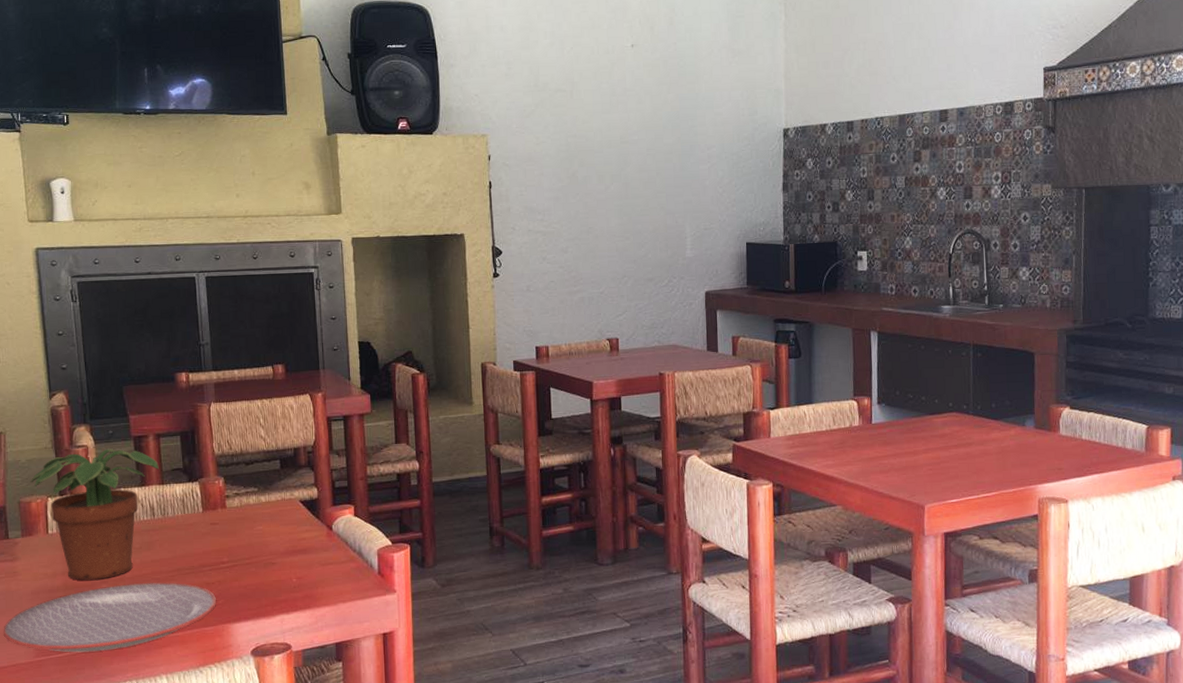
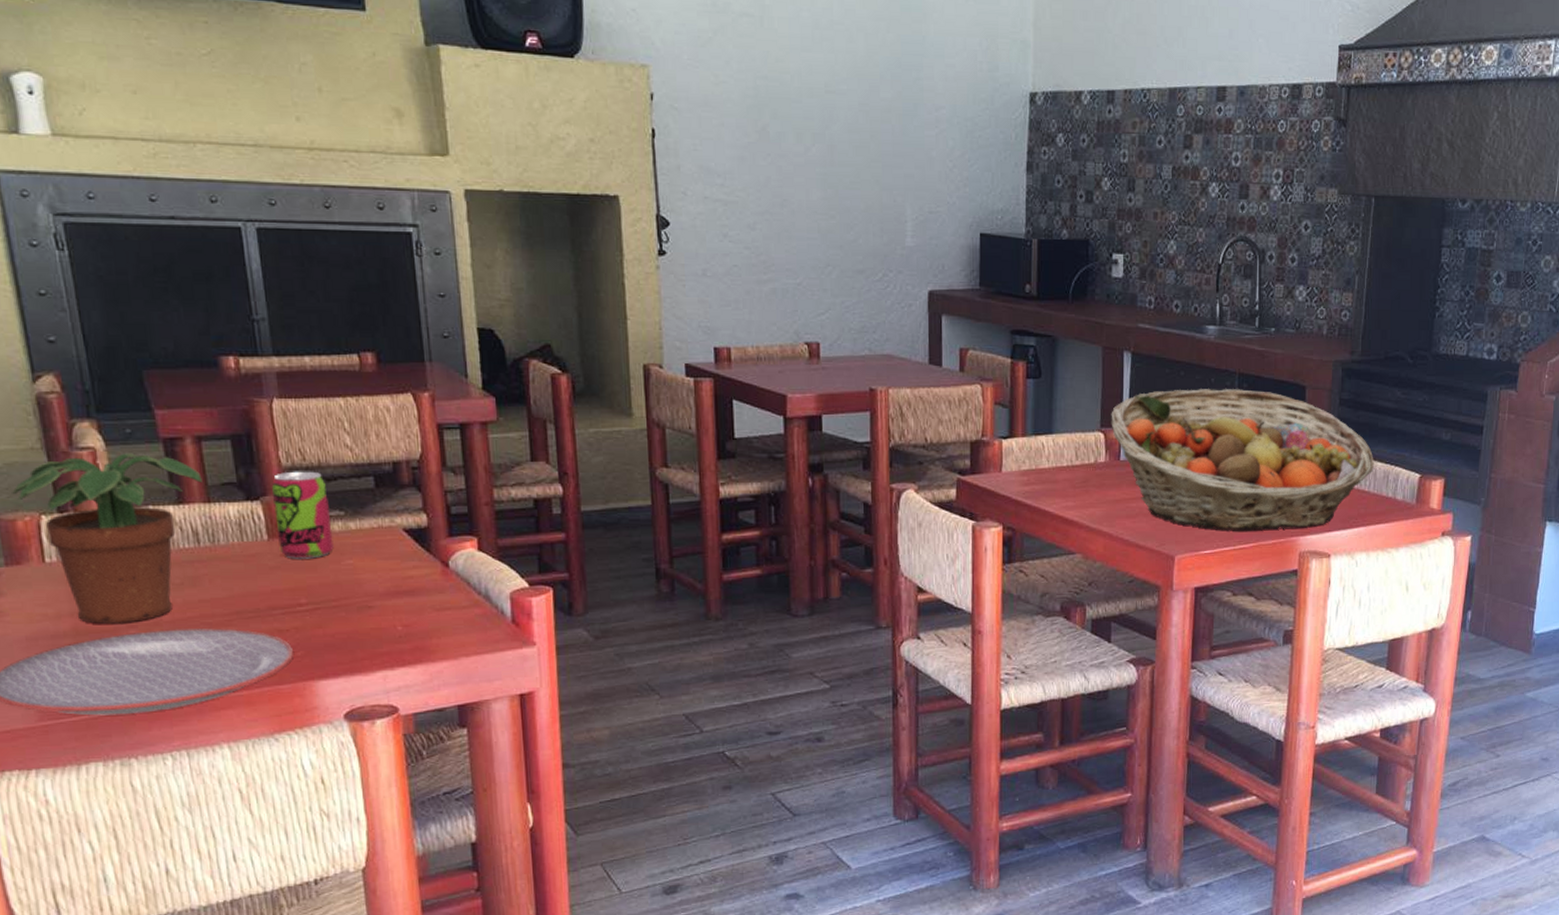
beverage can: none [207,457,249,527] -> present [272,471,334,559]
fruit basket: none [862,358,1103,482] -> present [1111,389,1374,531]

